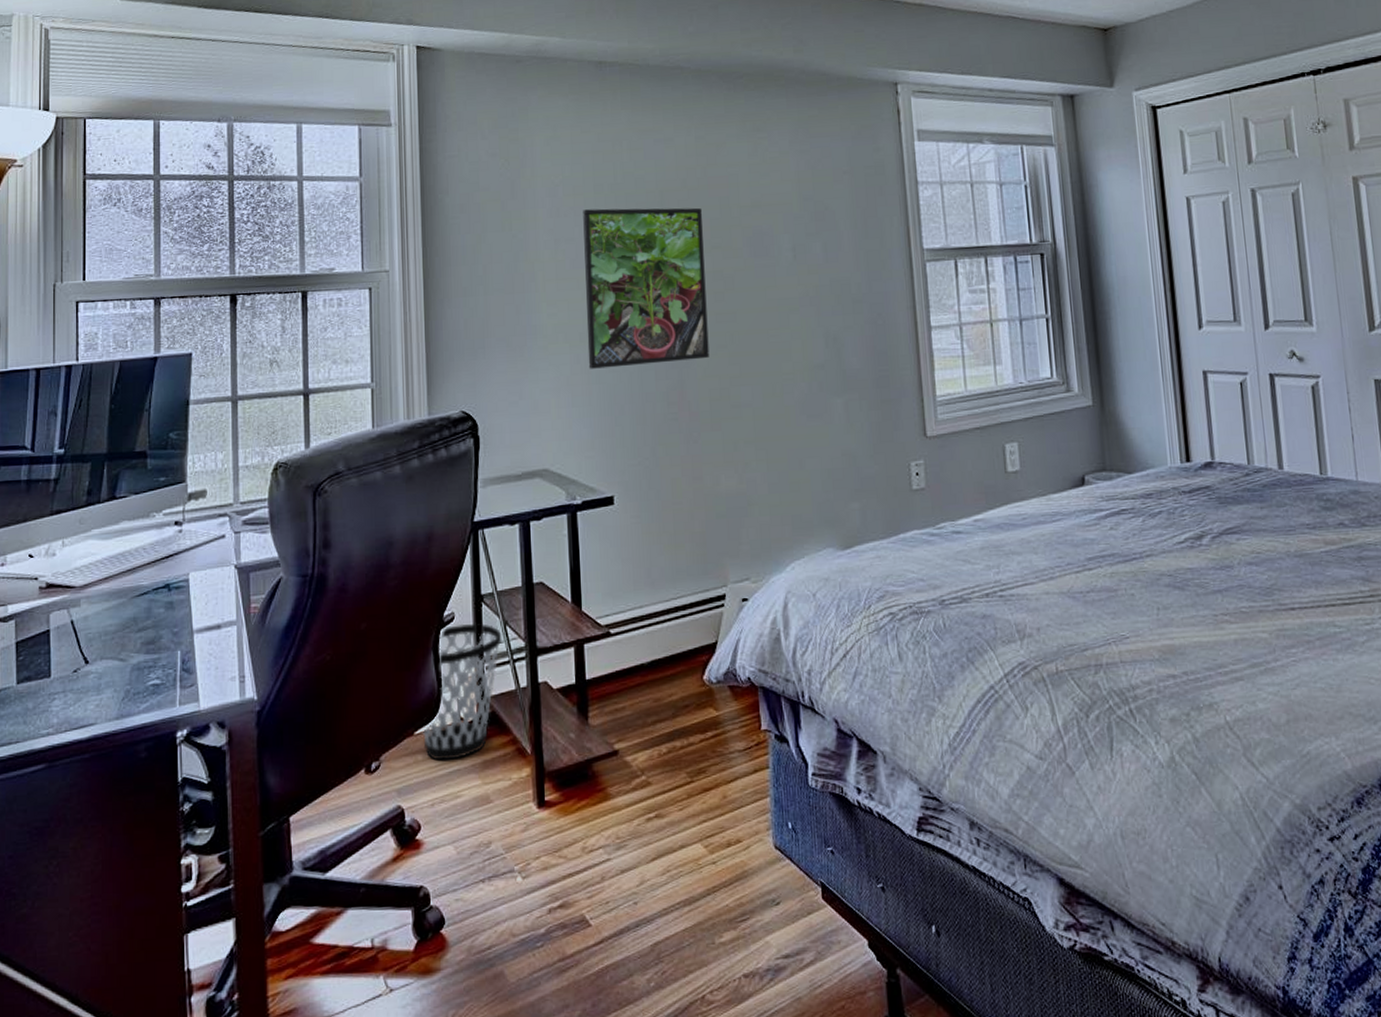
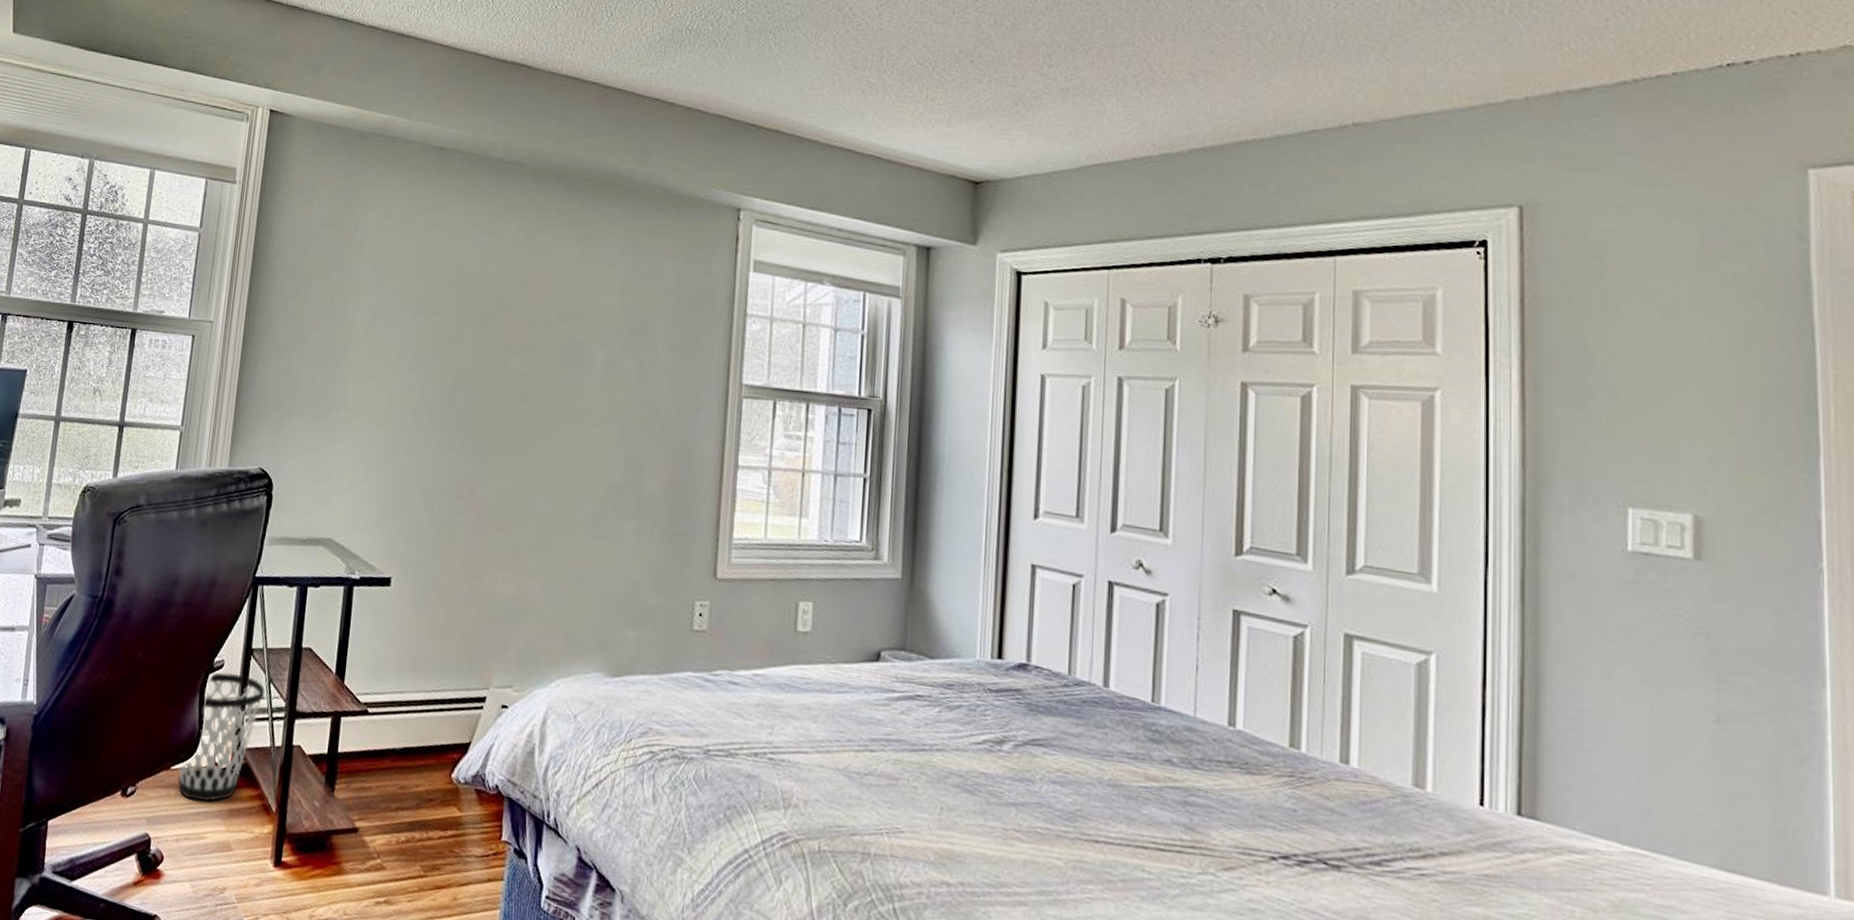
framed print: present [583,207,710,369] -> none [386,291,521,458]

